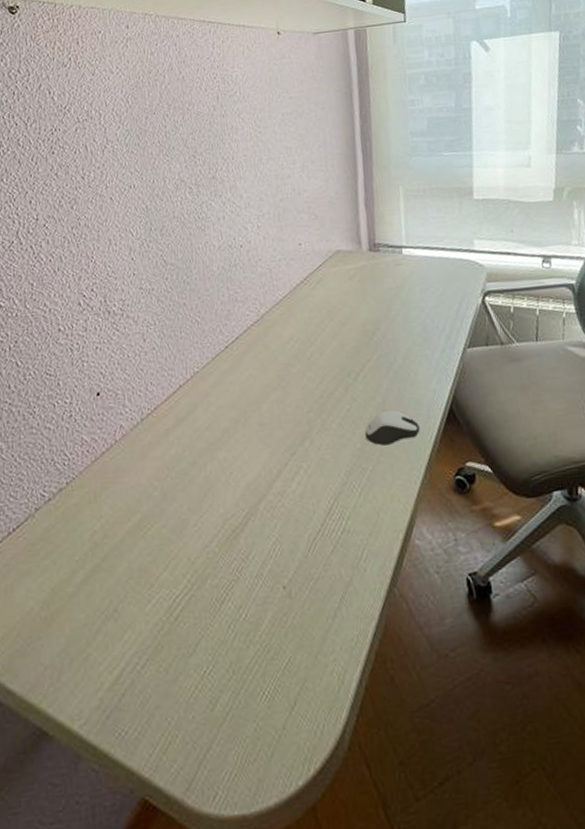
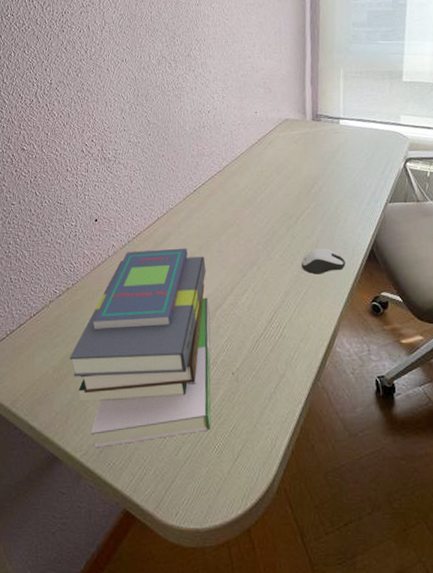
books: none [62,422,258,713] -> present [69,247,211,448]

